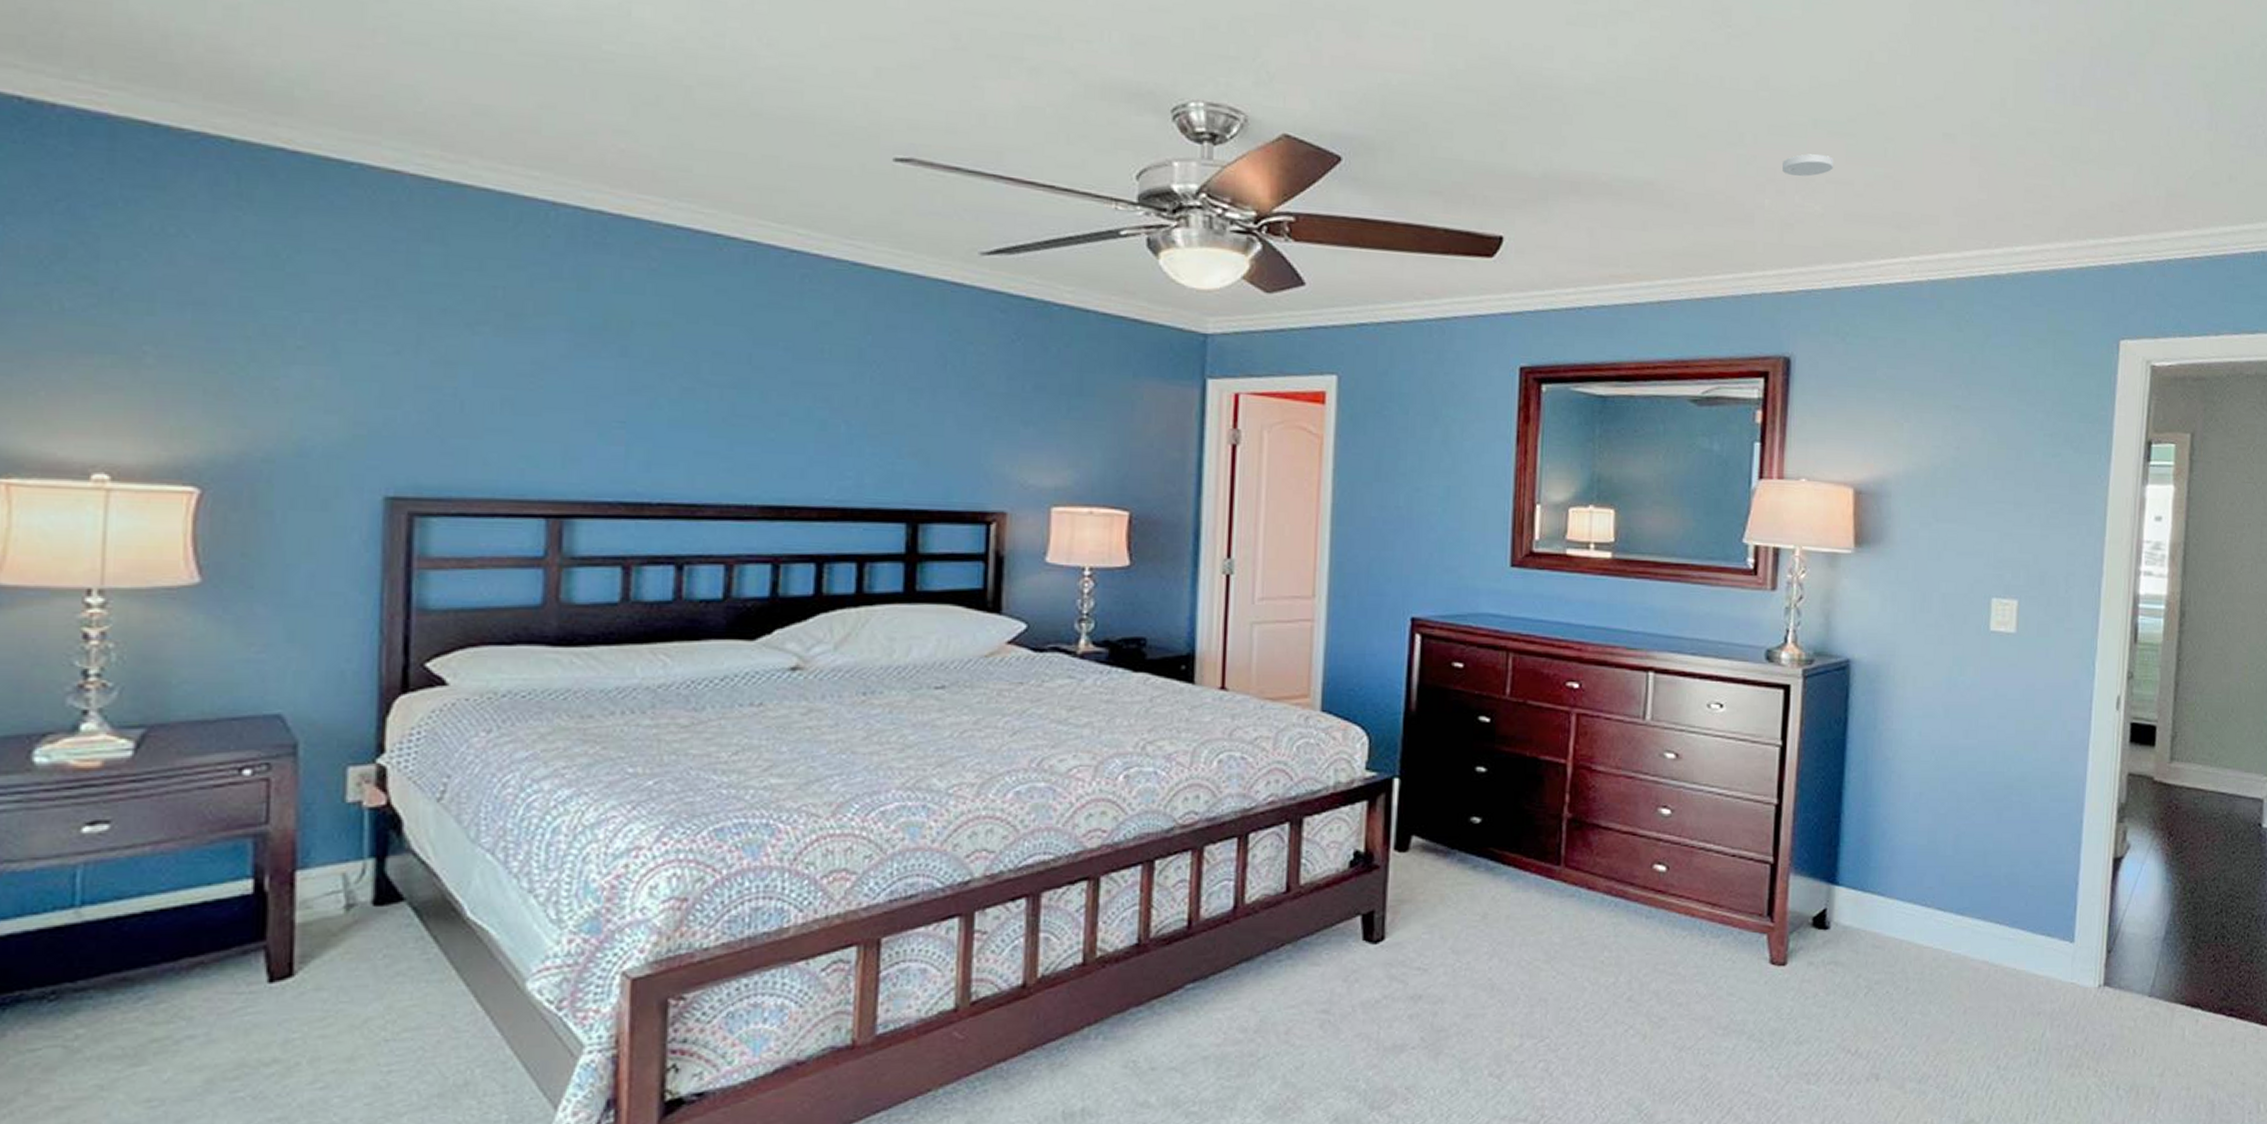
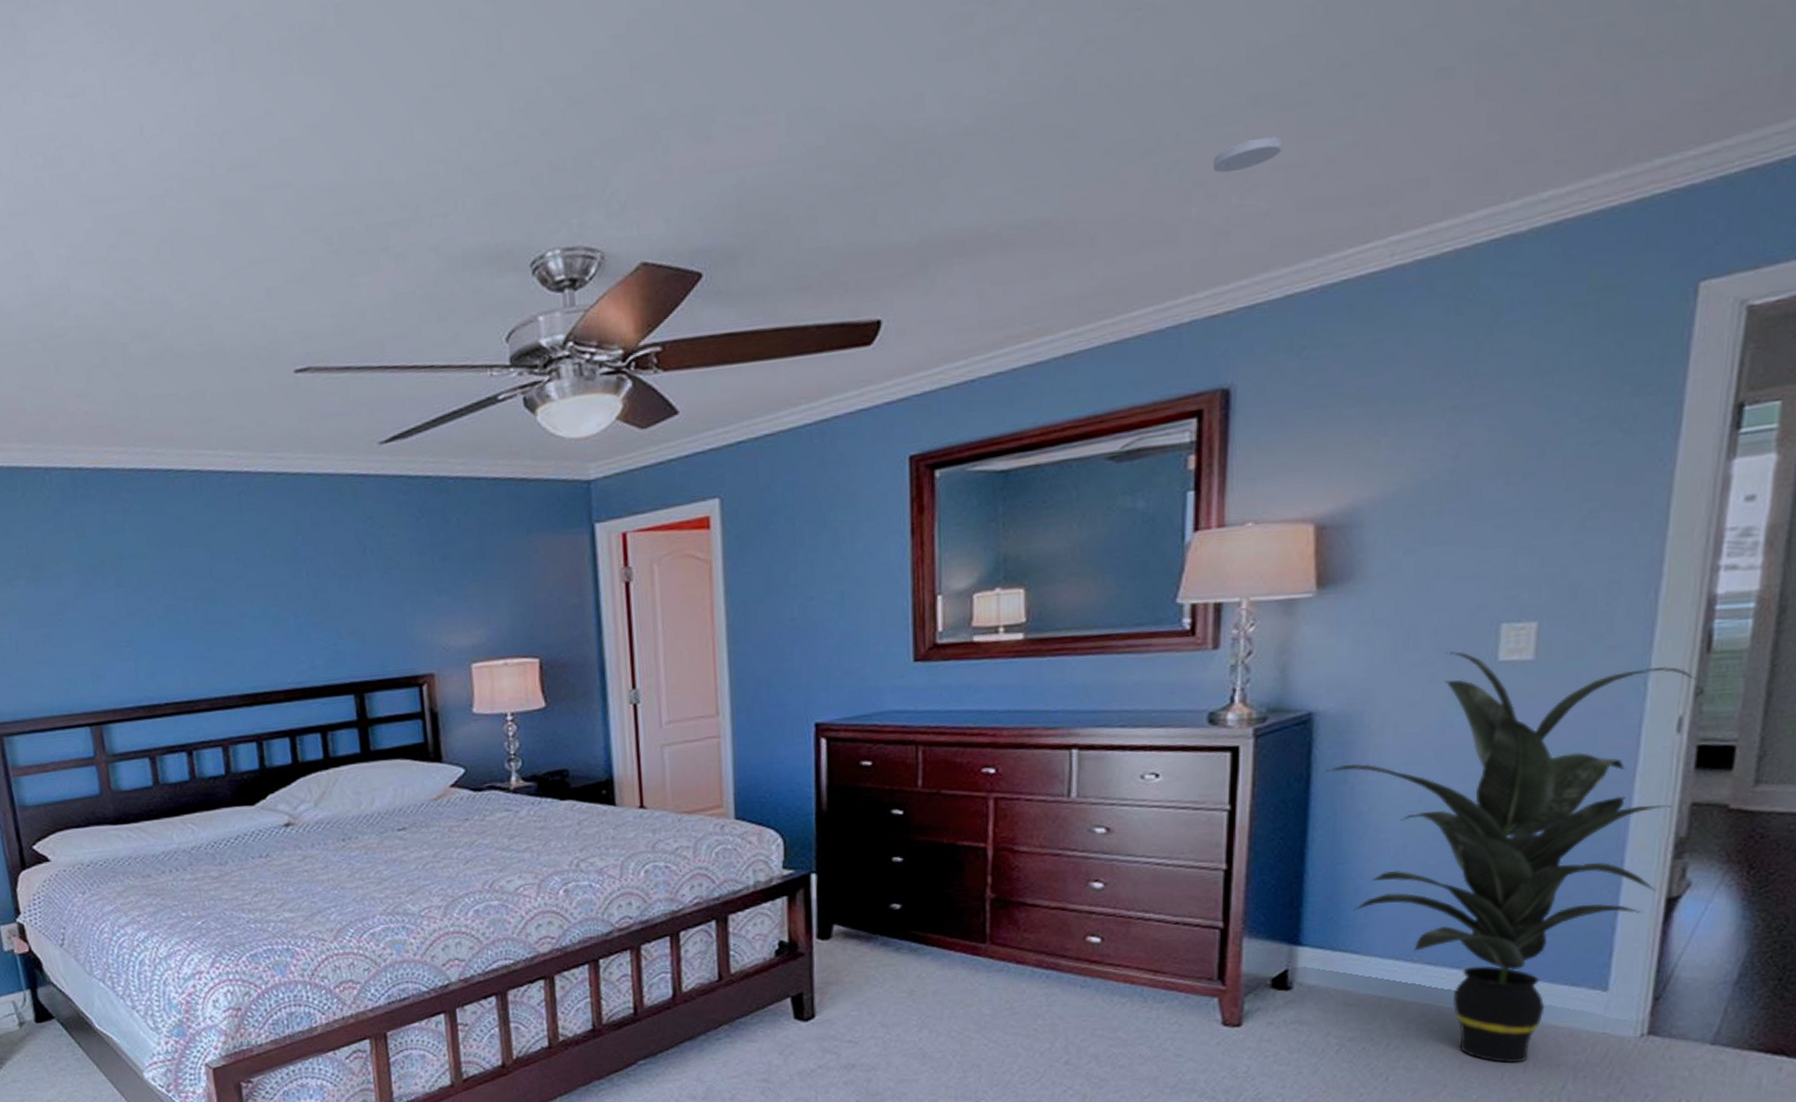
indoor plant: none [1860,618,2128,1010] -> present [1326,651,1696,1063]

